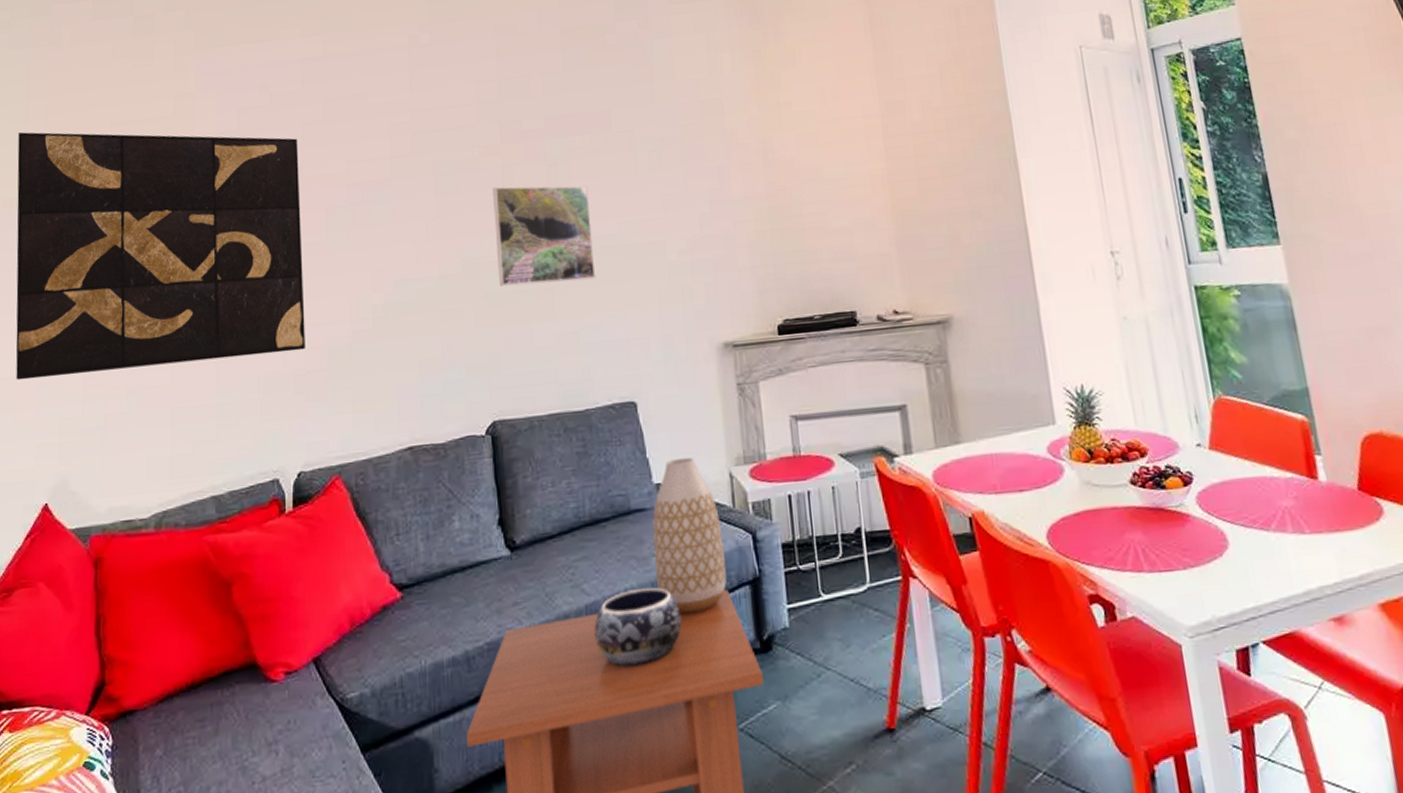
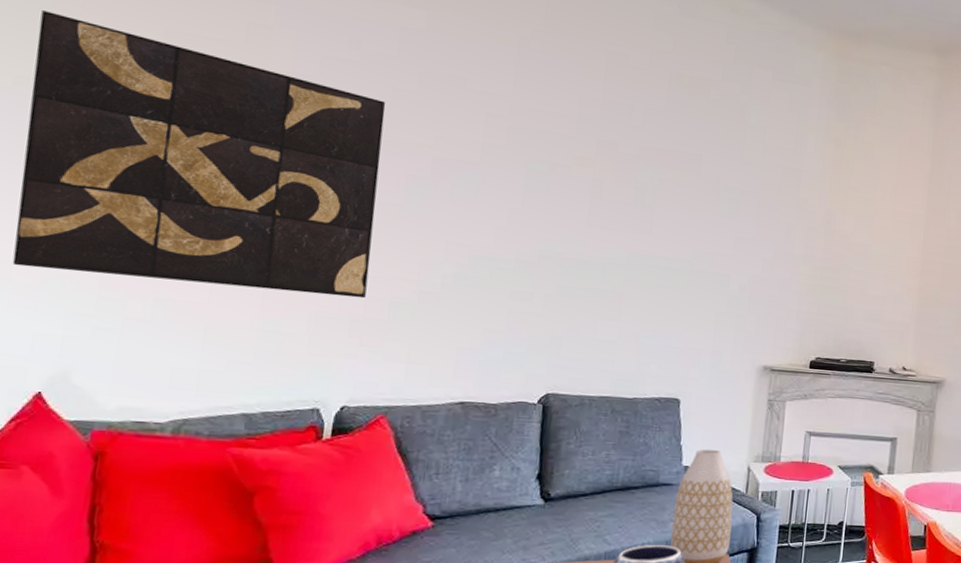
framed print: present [493,186,596,286] -> none [572,194,670,293]

